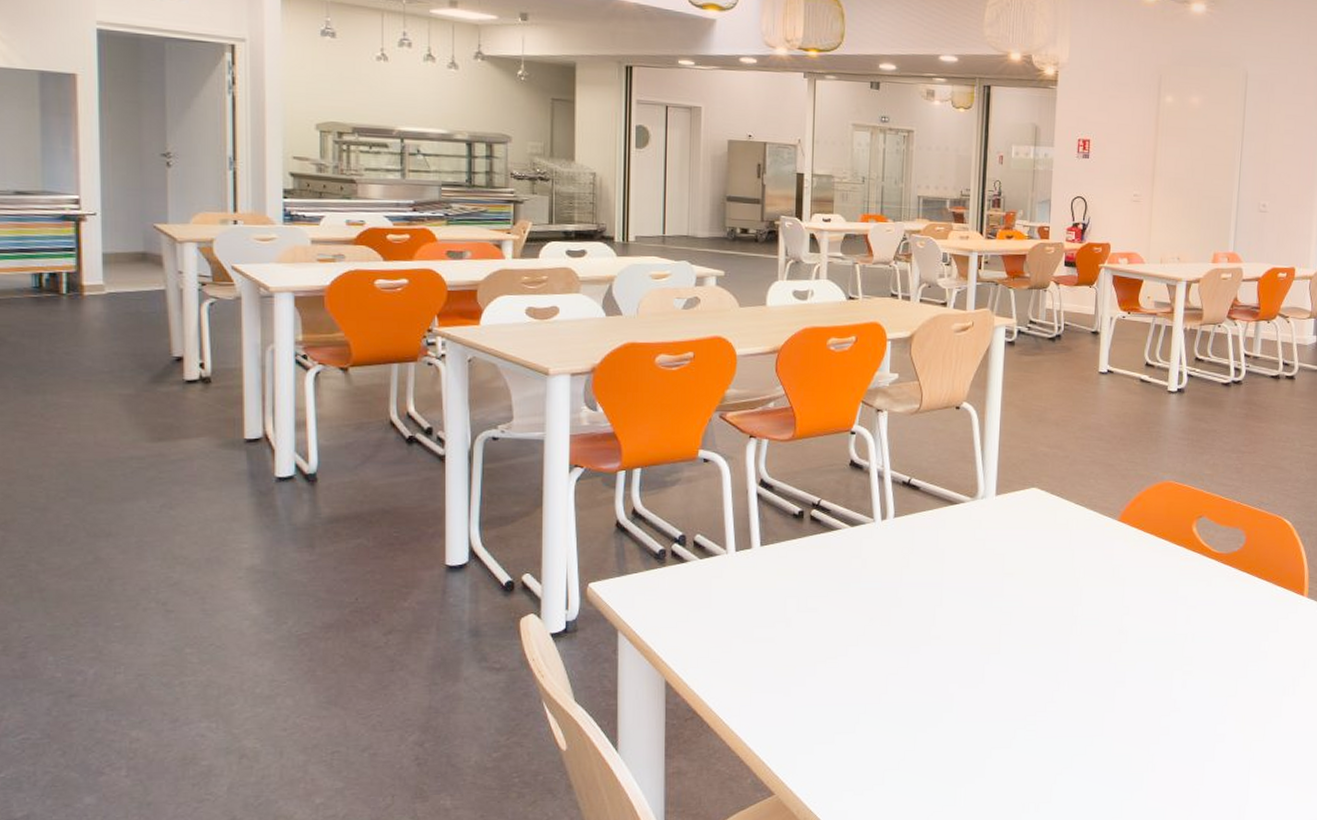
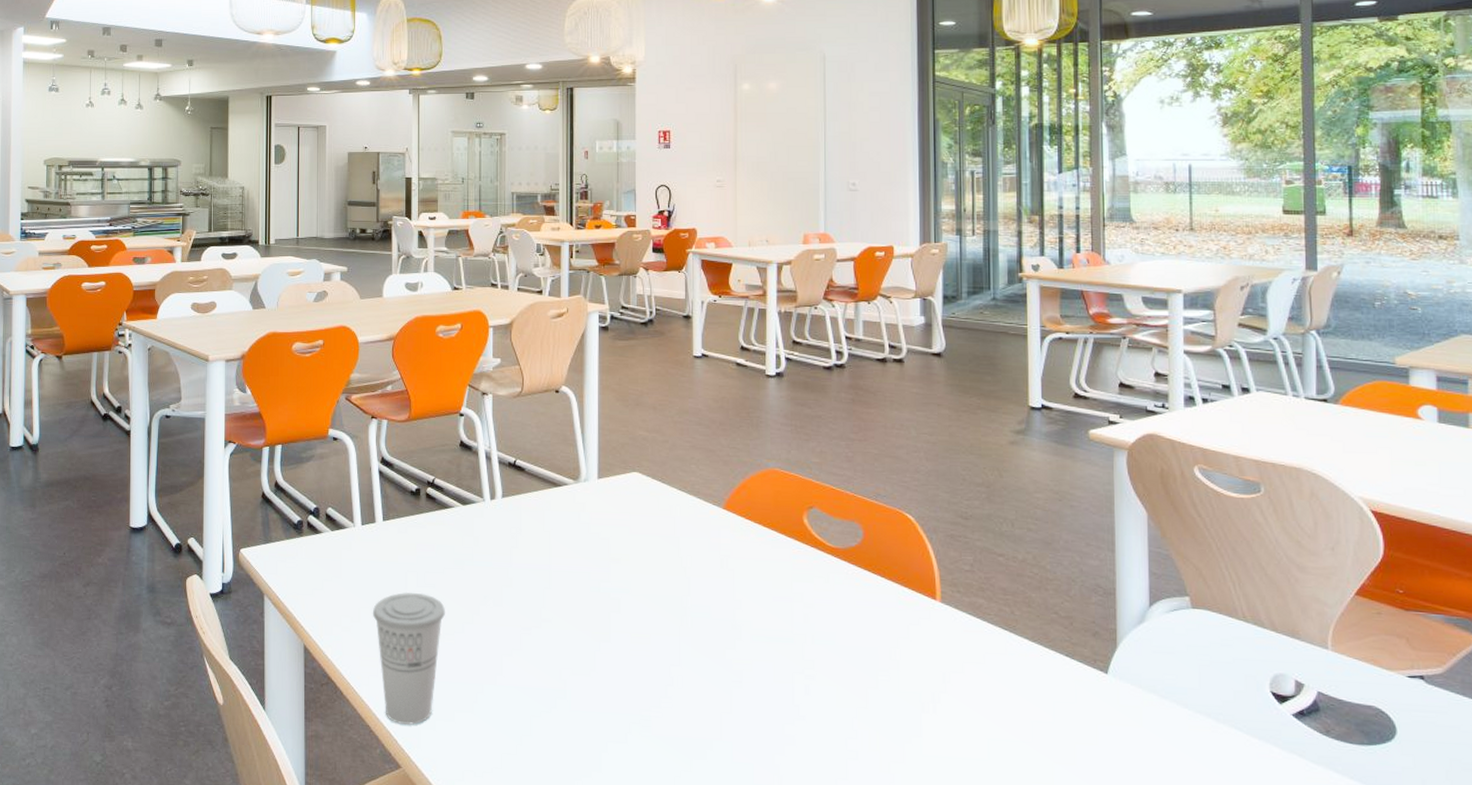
cup: none [747,618,828,752] -> present [373,592,445,725]

